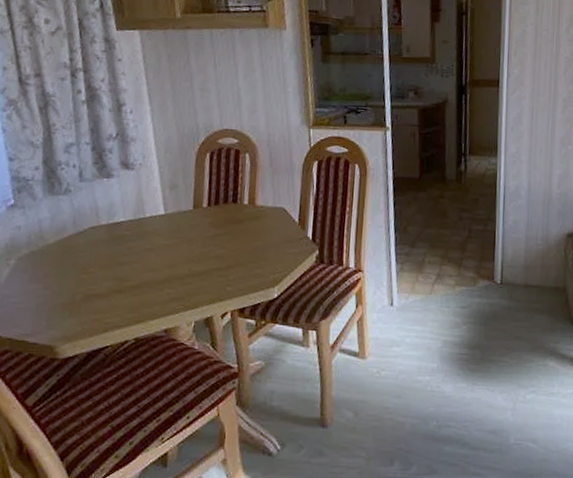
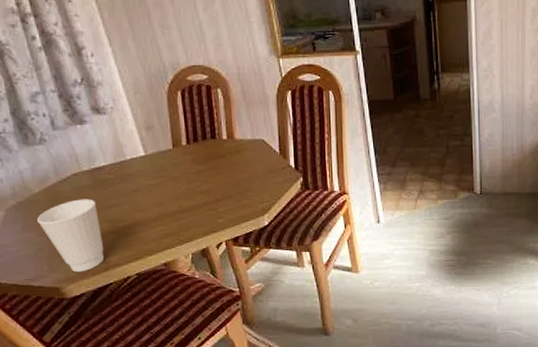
cup: none [46,253,108,332] -> present [37,199,105,273]

